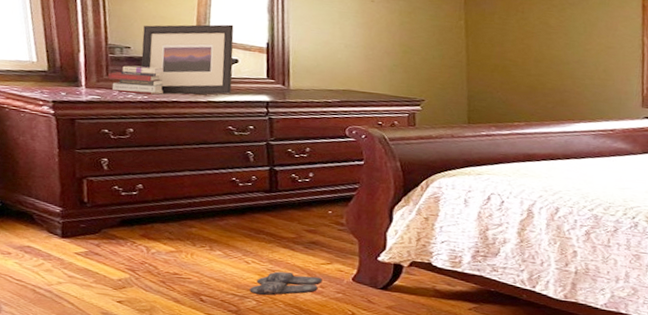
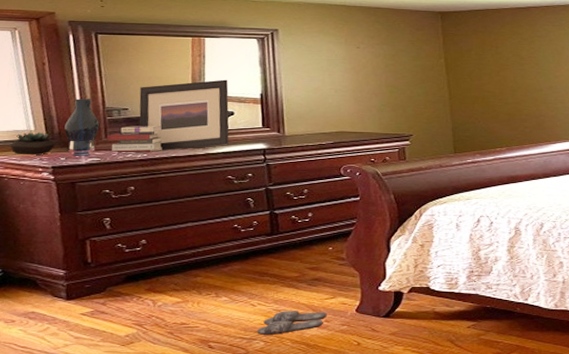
succulent plant: none [12,63,57,88] -> present [10,132,56,156]
vase: none [66,32,102,94] -> present [64,99,100,157]

